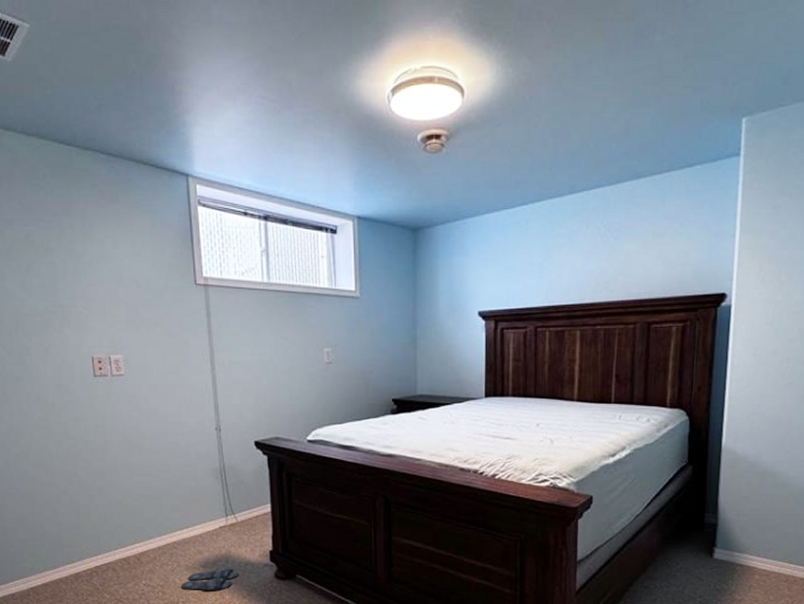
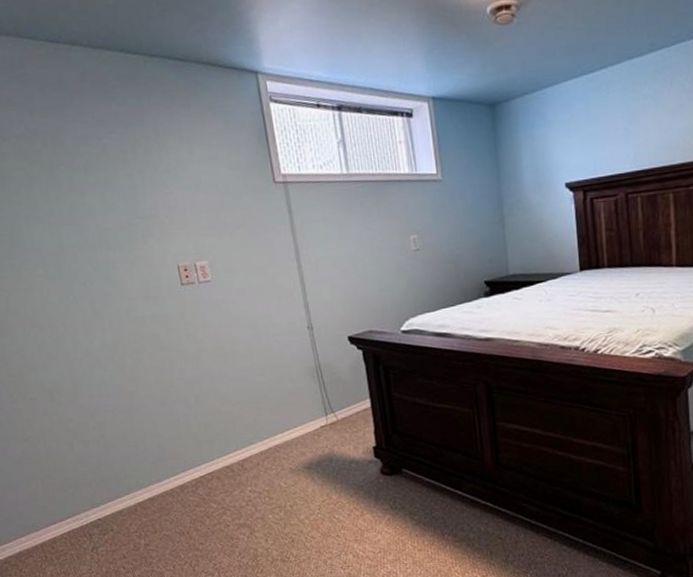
slippers: present [181,567,239,591] -> none [287,467,344,493]

